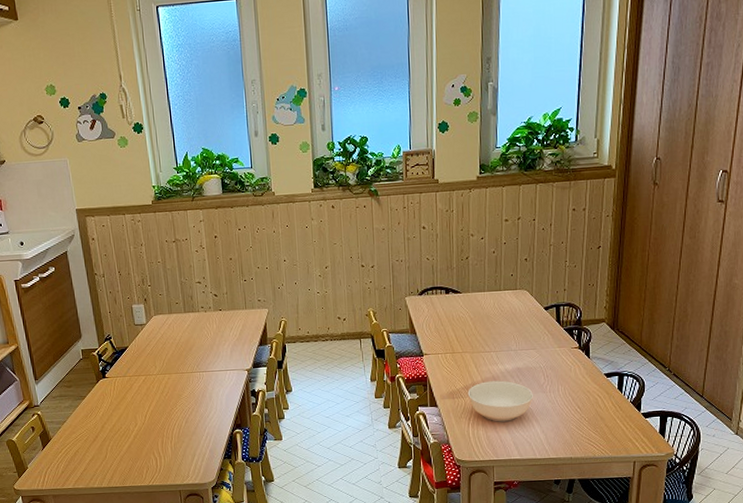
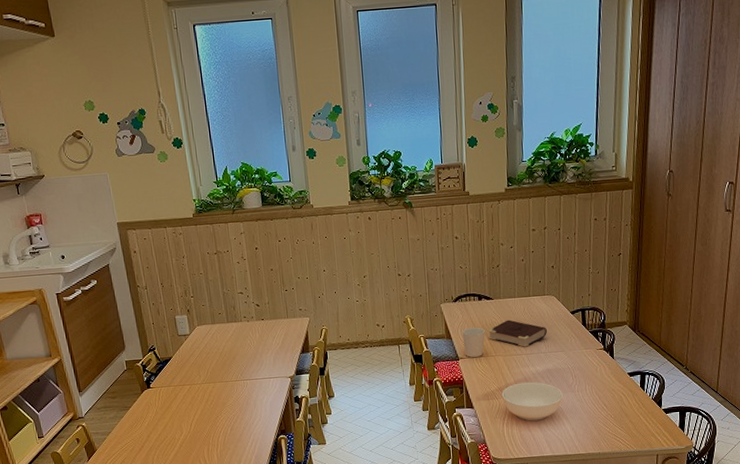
dixie cup: none [427,322,452,354] -> present [462,327,485,358]
book: none [455,314,518,344] -> present [488,319,547,347]

